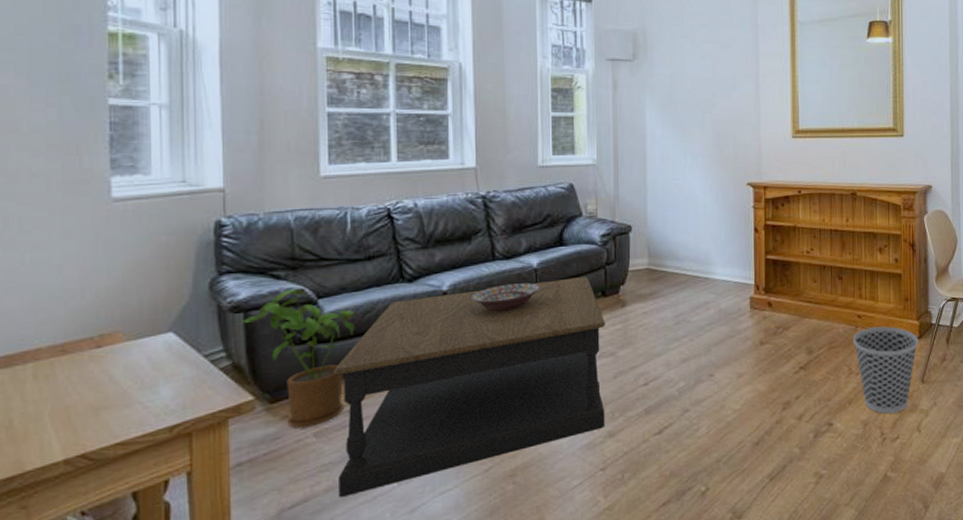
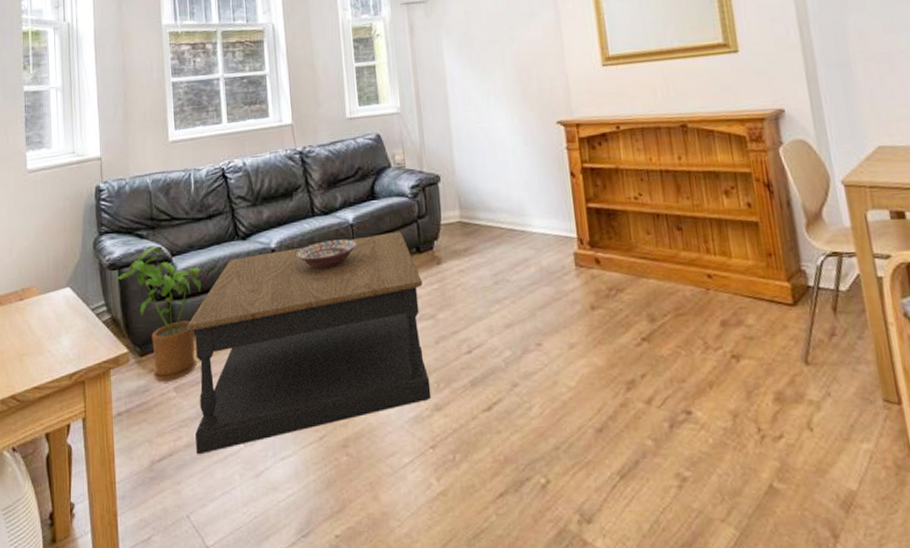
wastebasket: present [853,326,919,414] -> none [705,289,794,403]

